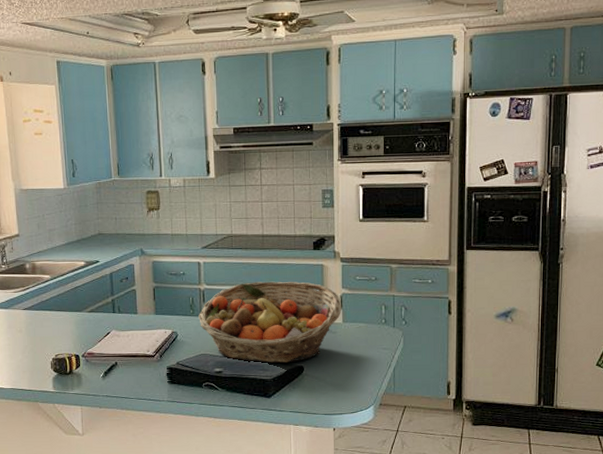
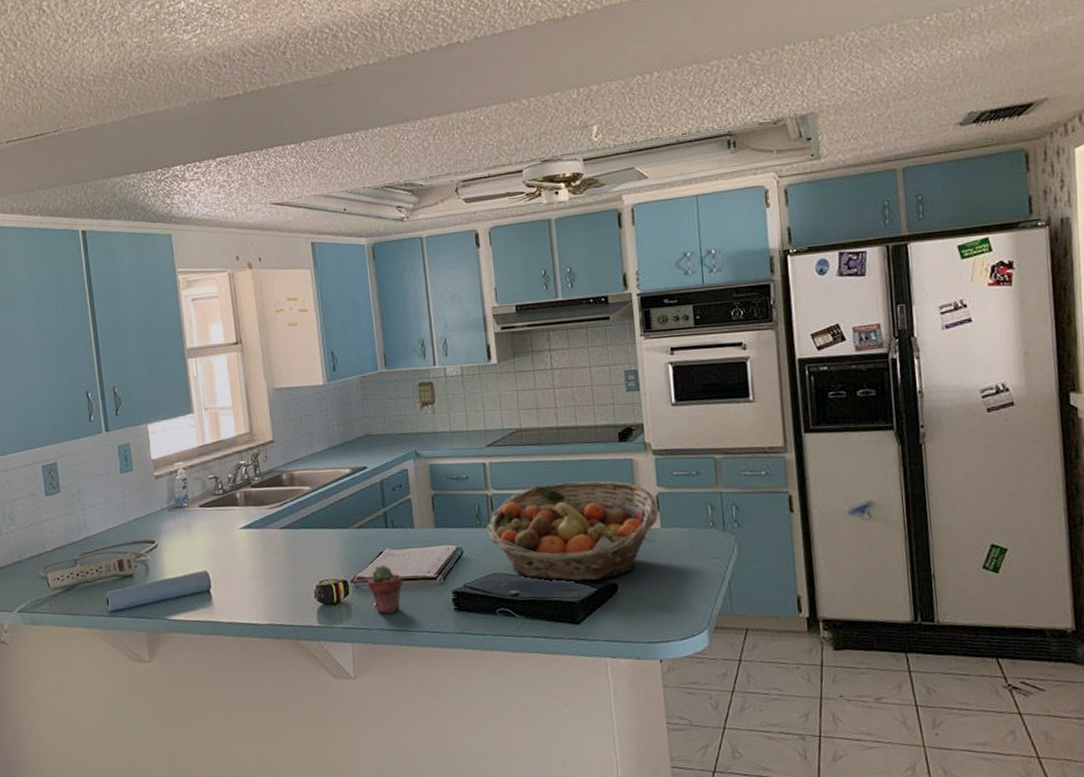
potted succulent: none [96,343,126,384] -> present [367,564,403,614]

